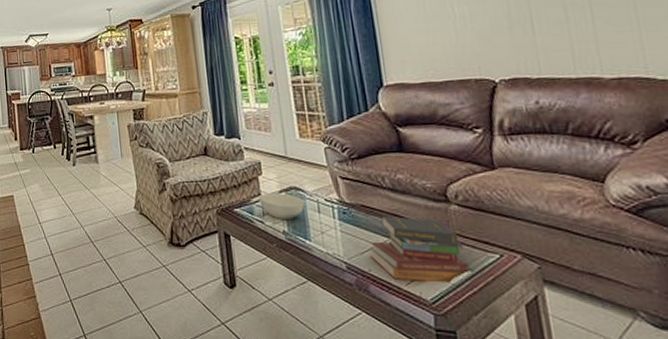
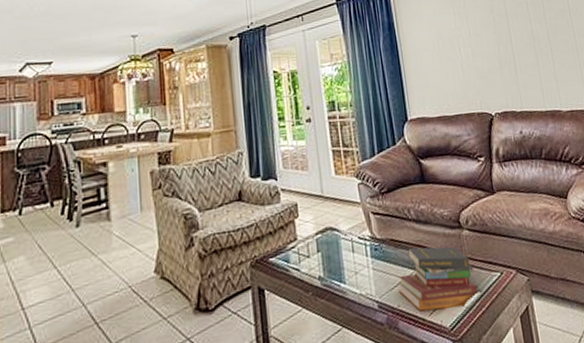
bowl: present [259,193,305,221] -> none [295,235,340,265]

